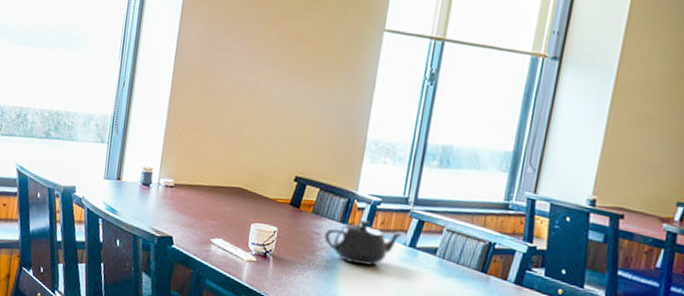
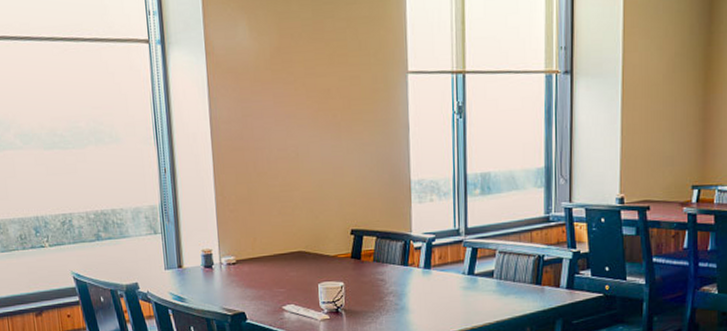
teapot: present [324,220,404,266] -> none [388,259,461,302]

